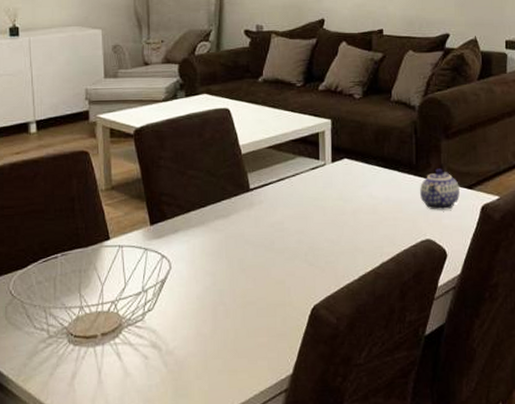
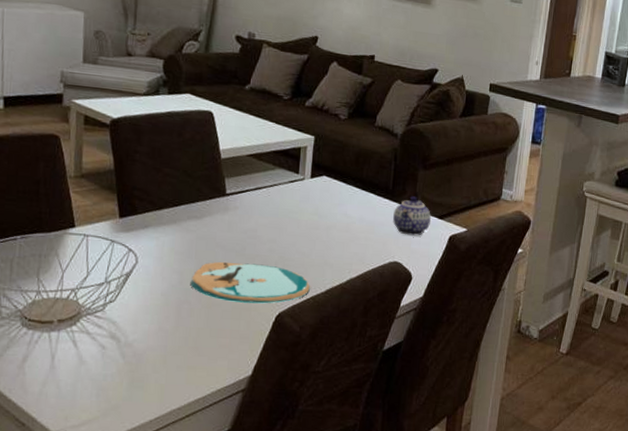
plate: none [223,257,343,299] -> present [190,261,310,304]

